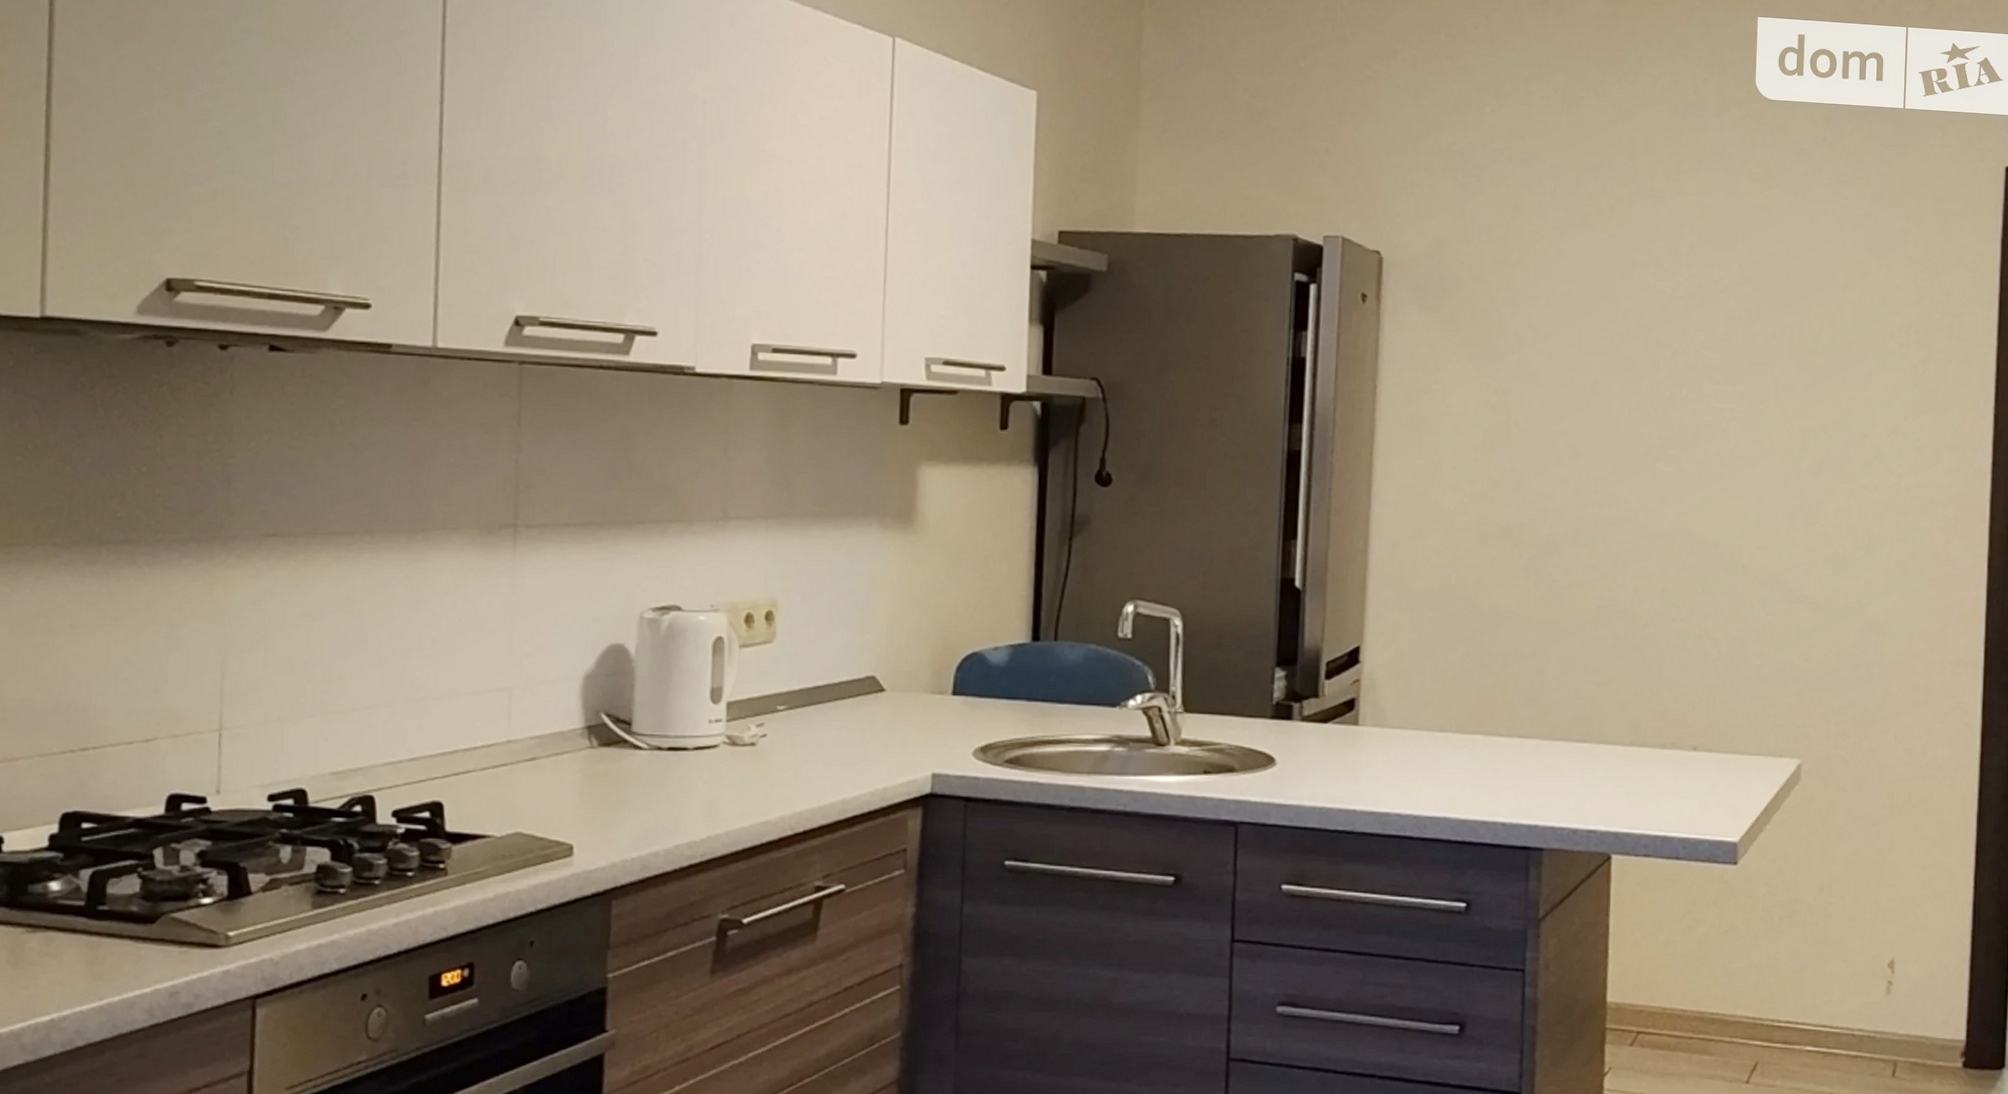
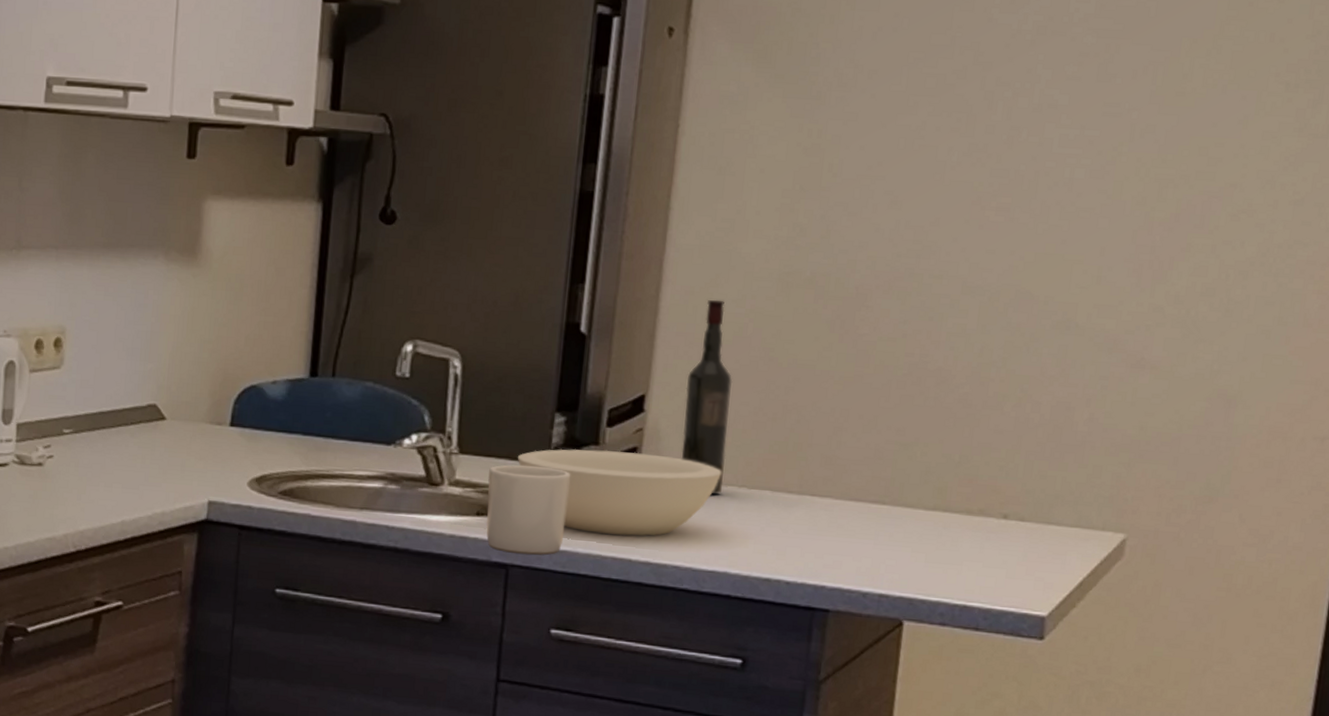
mug: none [1213,721,1294,812] -> present [486,465,571,556]
bowl: none [1241,702,1436,787] -> present [517,448,722,536]
wine bottle: none [1397,551,1441,741] -> present [681,299,733,494]

